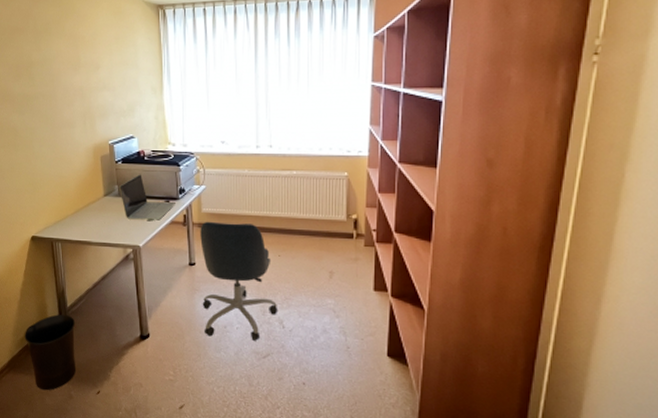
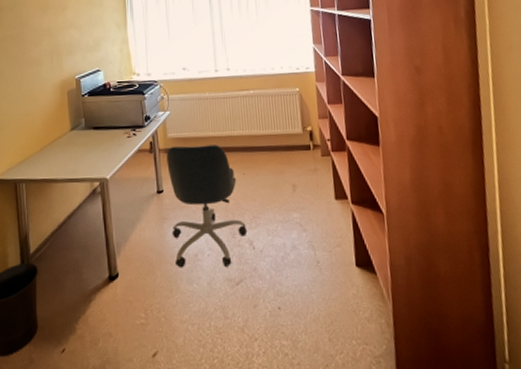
laptop: present [118,174,175,220] -> none [85,105,142,152]

